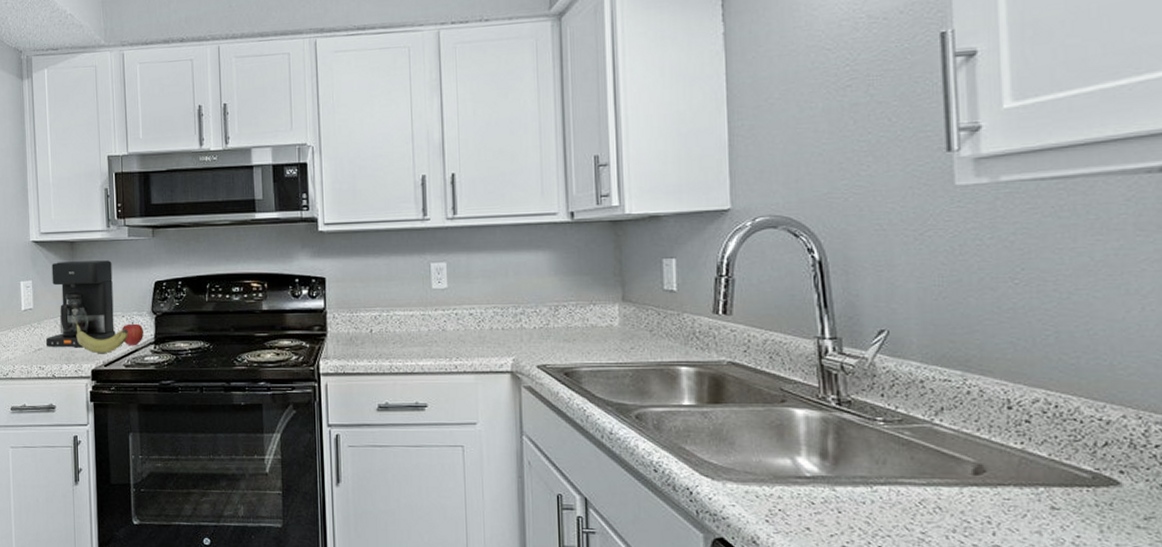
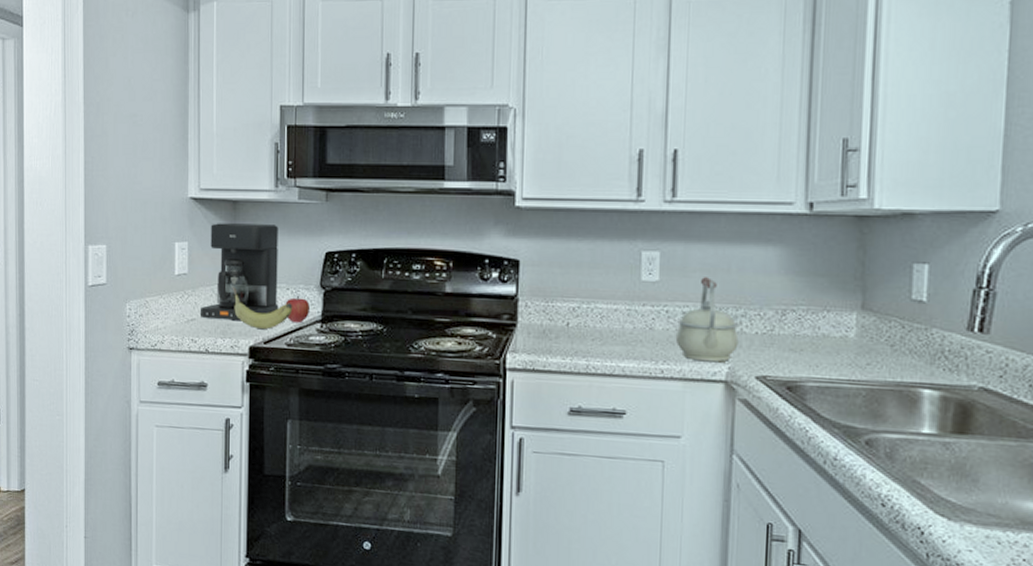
kettle: none [465,282,520,356] -> present [675,277,739,363]

